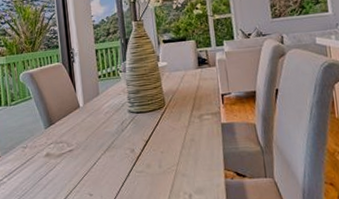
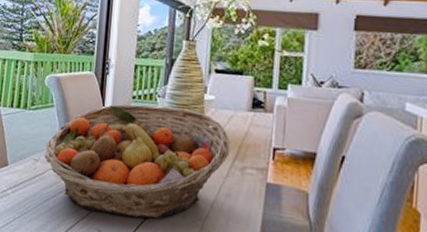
fruit basket: none [31,77,188,180] -> present [44,104,231,218]

